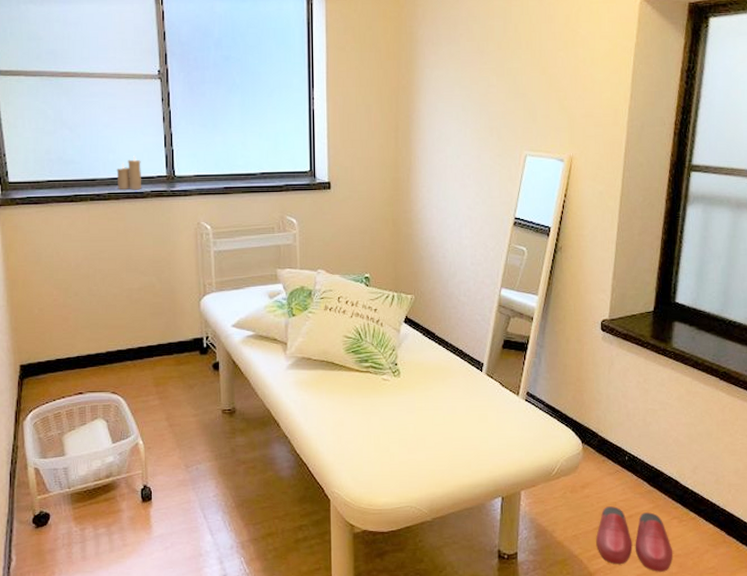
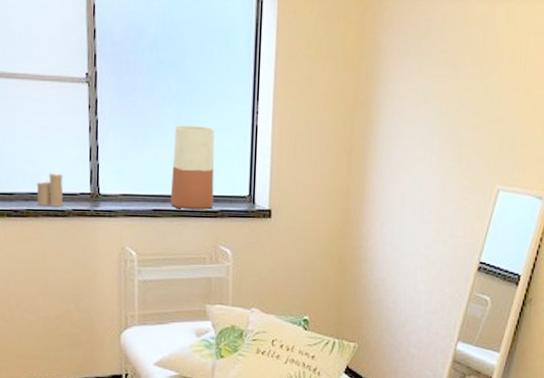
vase: none [239,112,278,187] -> present [170,125,215,211]

